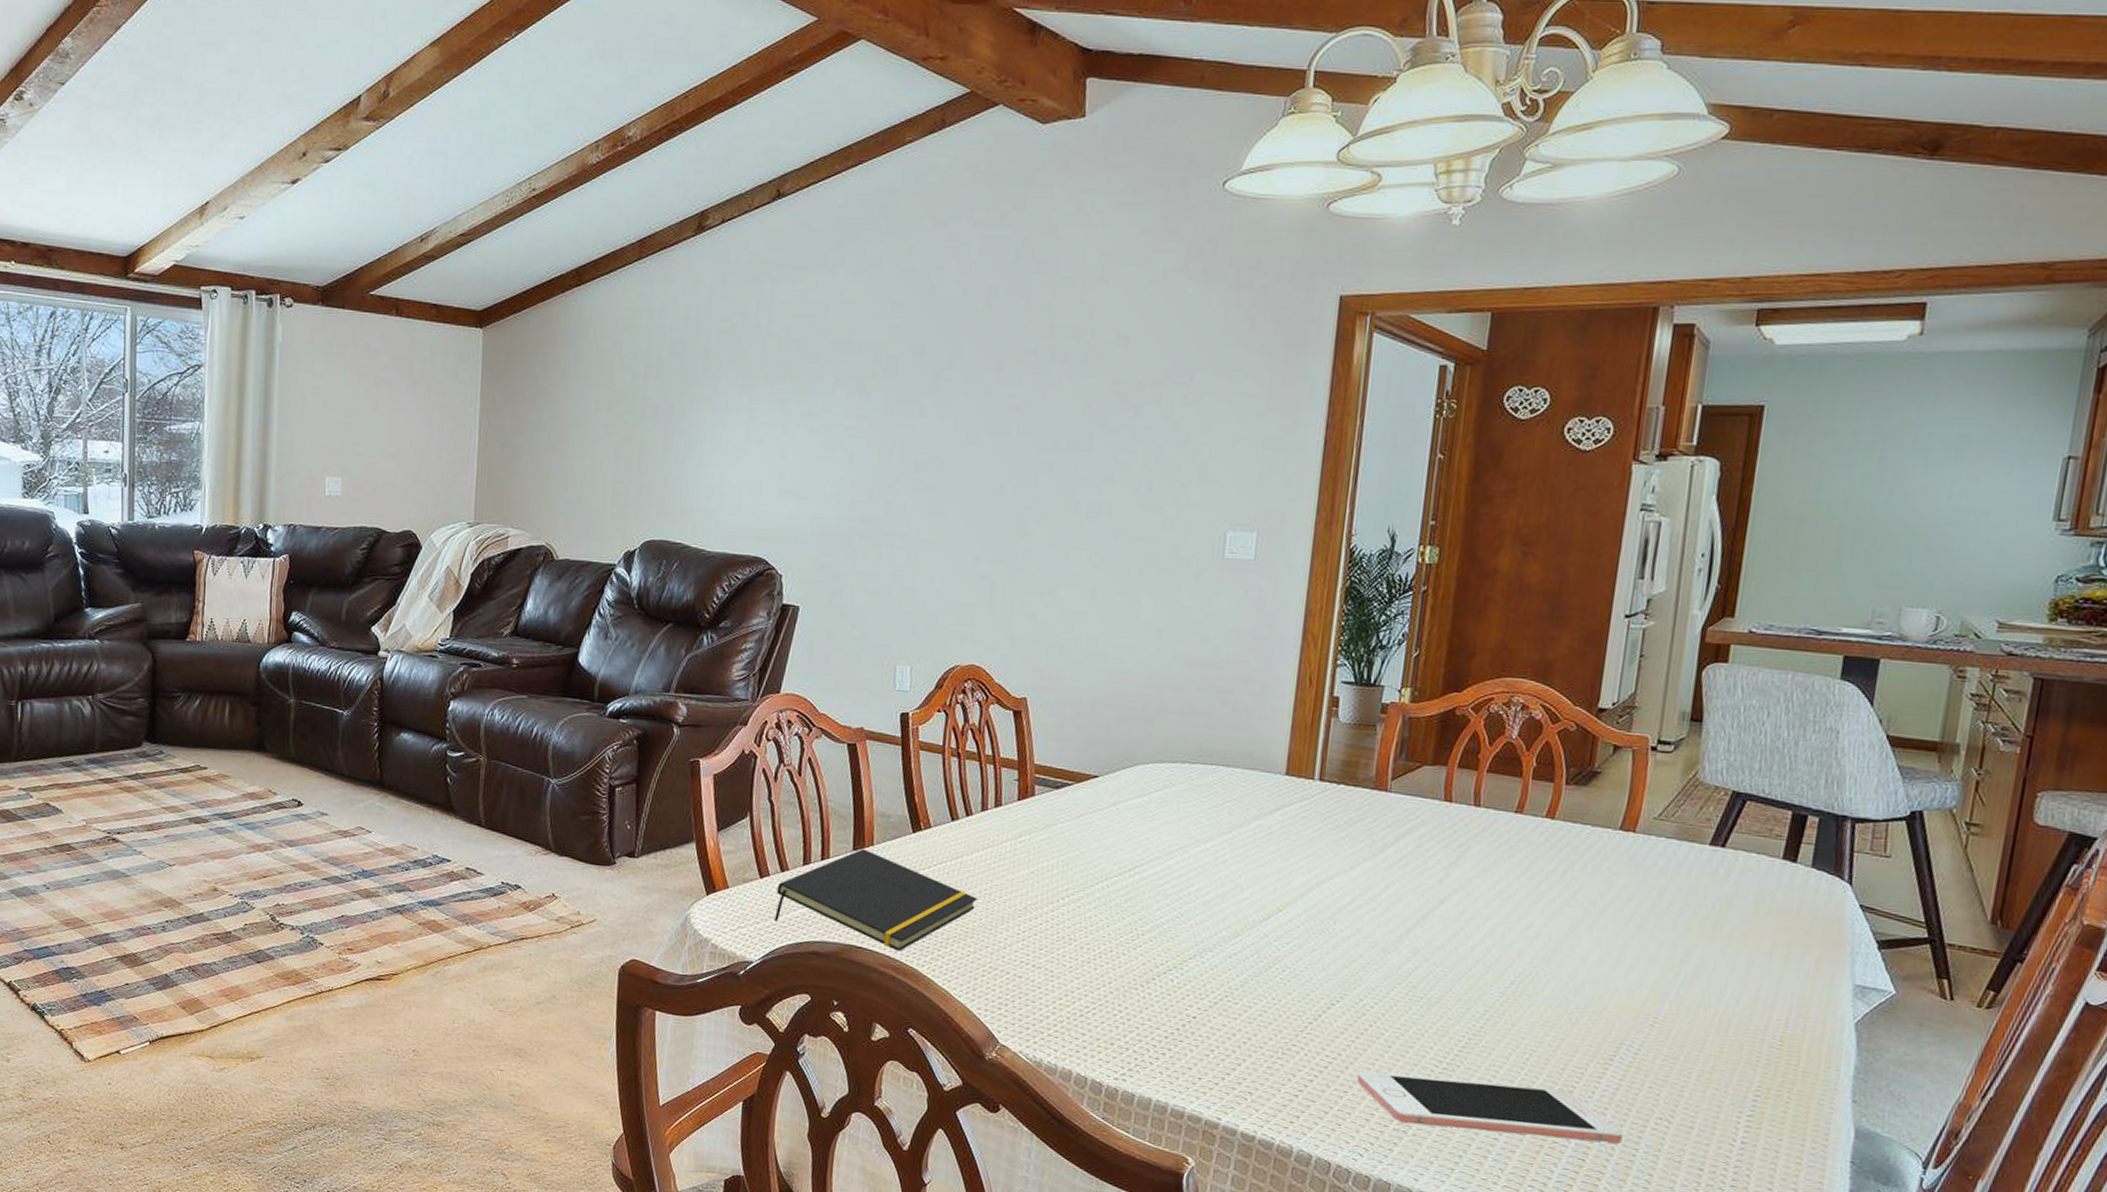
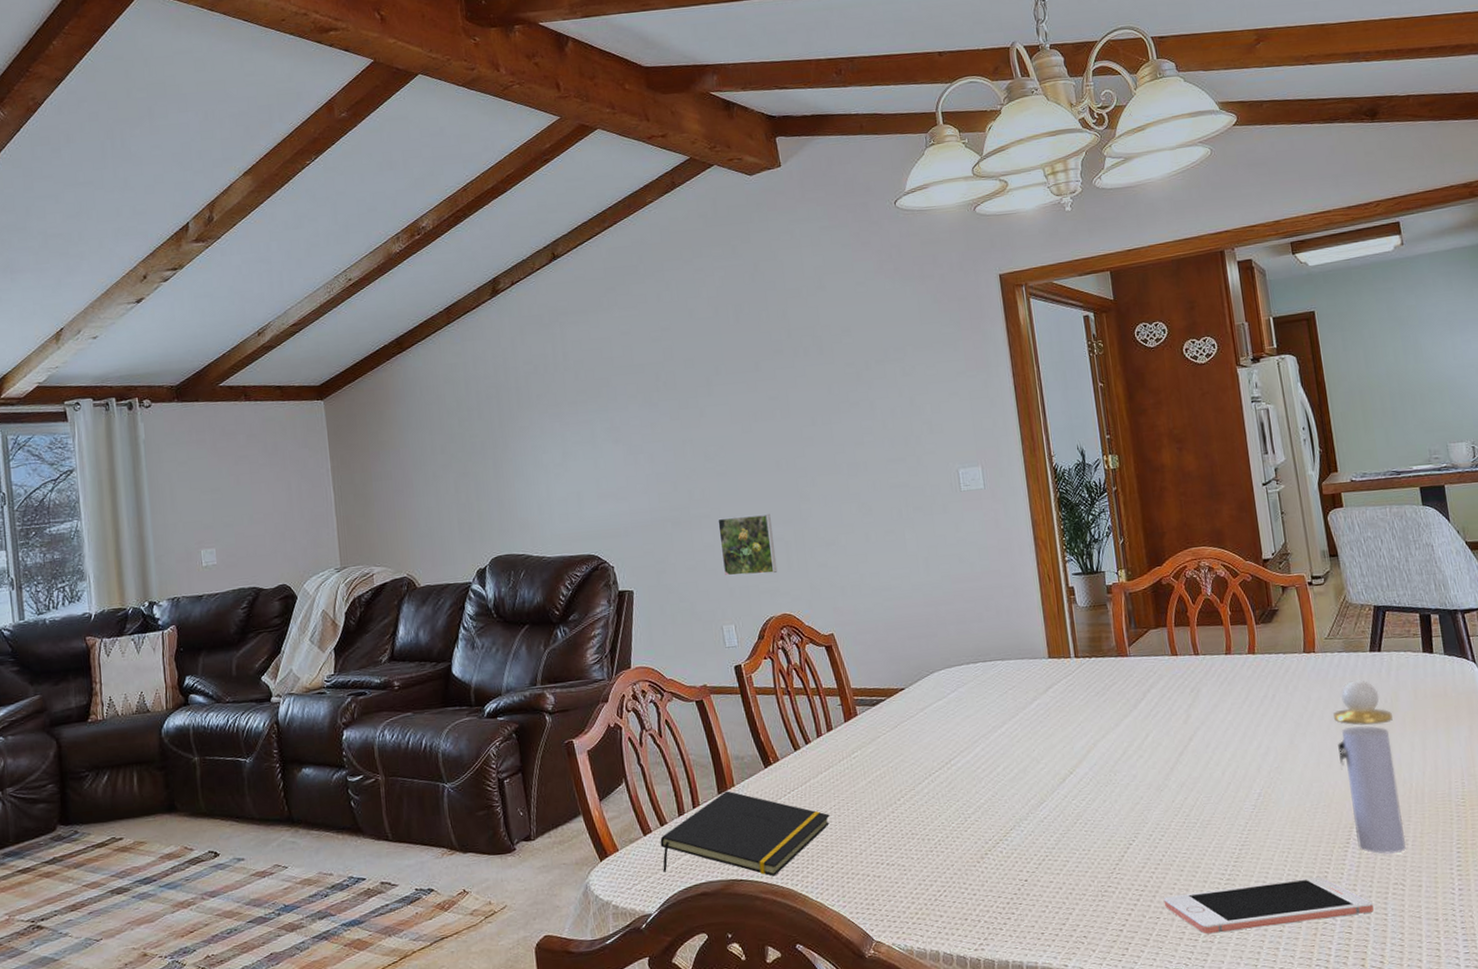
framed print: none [909,541,980,617] -> present [717,513,778,576]
perfume bottle: none [1624,874,1717,1085] -> present [1333,679,1407,855]

